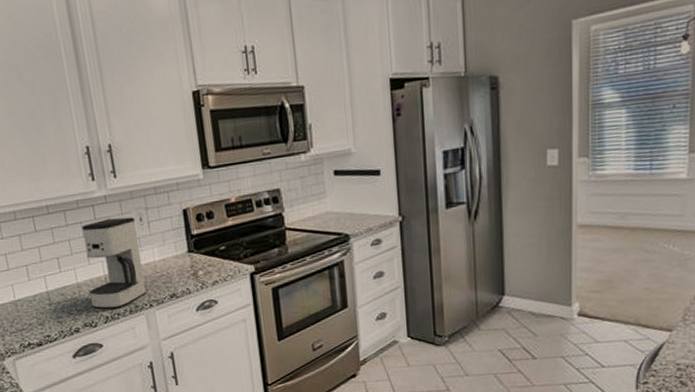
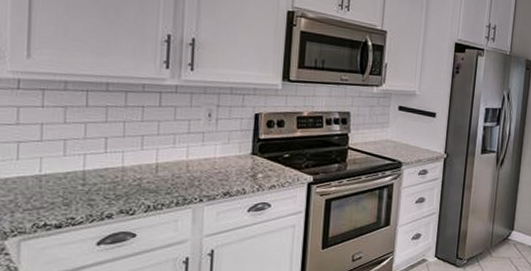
coffee maker: present [81,216,147,309] -> none [133,108,204,198]

